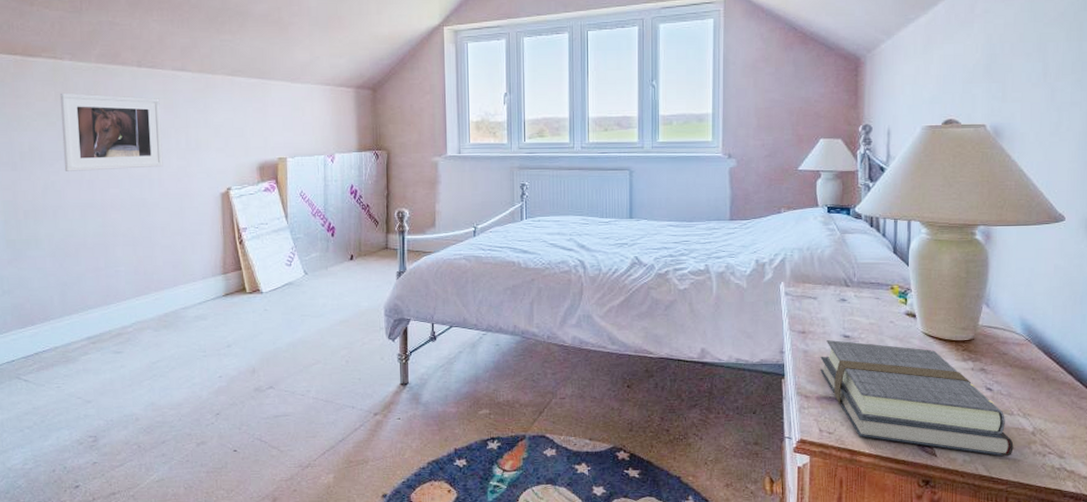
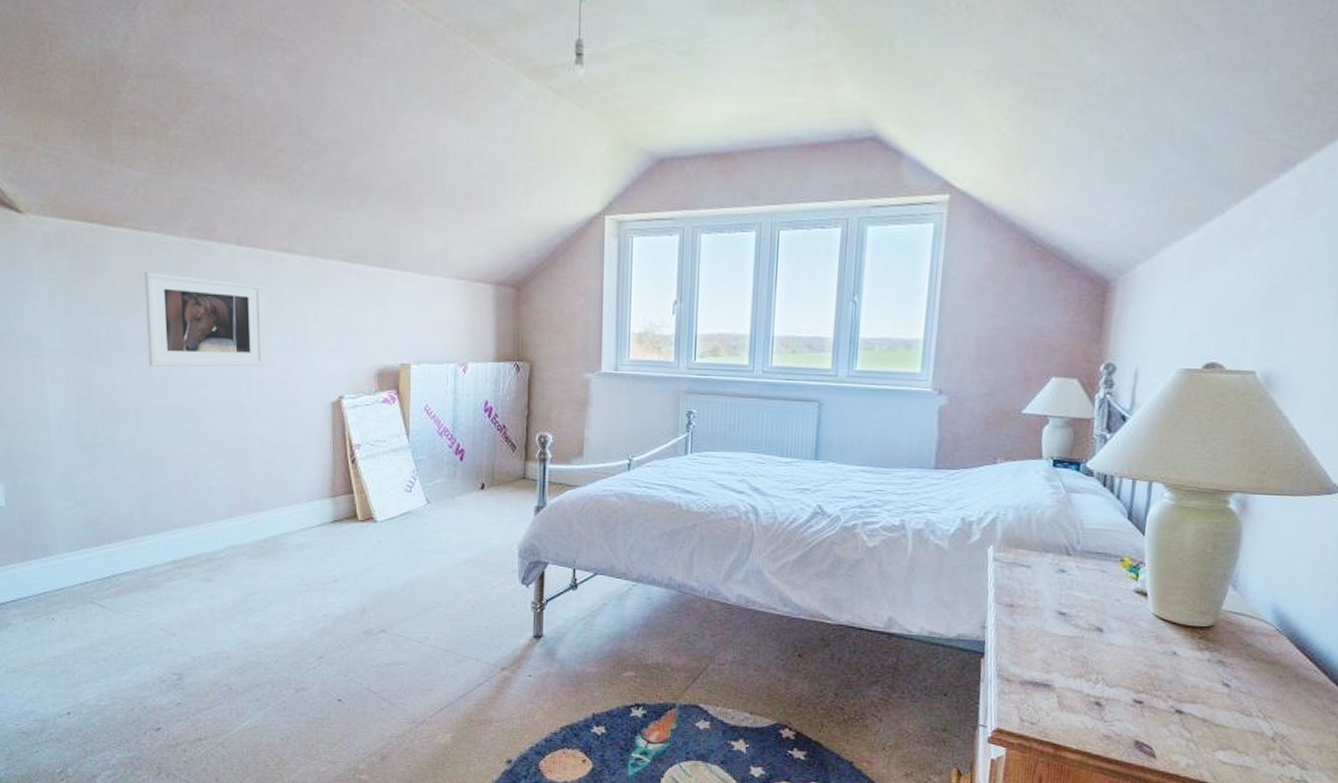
book: present [820,340,1014,457] -> none [1027,617,1249,763]

